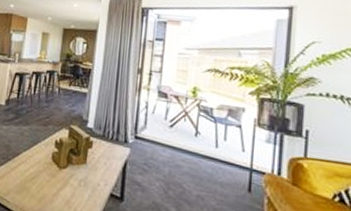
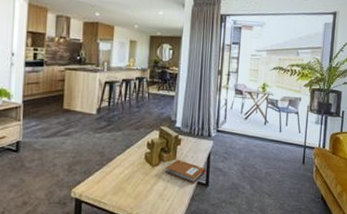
notebook: none [73,164,121,195] -> present [165,159,207,183]

